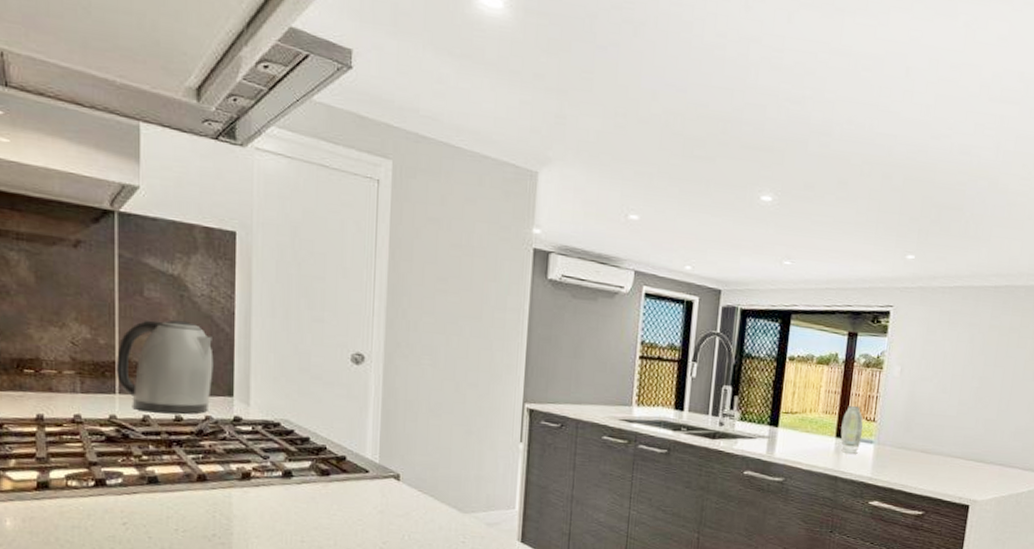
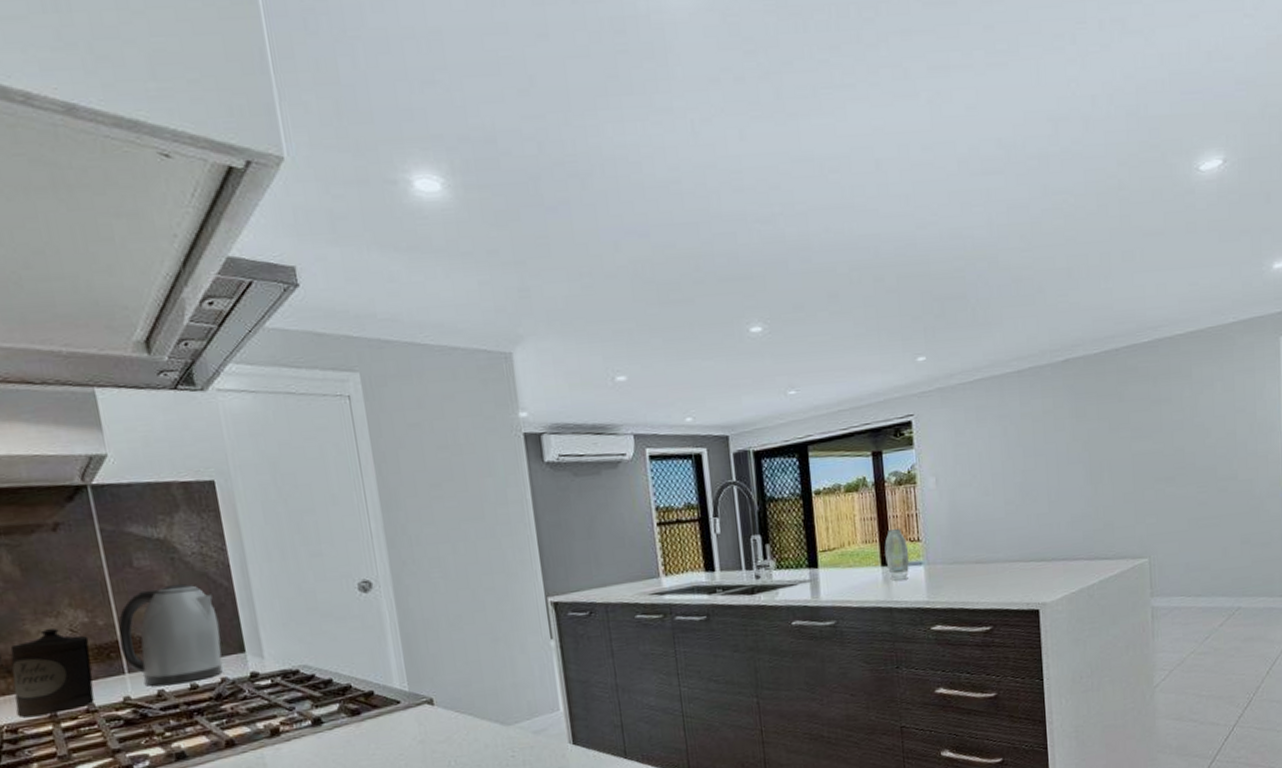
canister: none [5,337,87,418] -> present [10,628,95,717]

